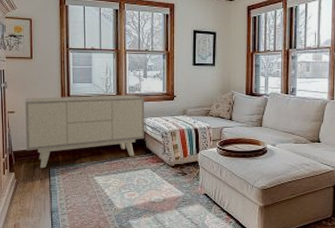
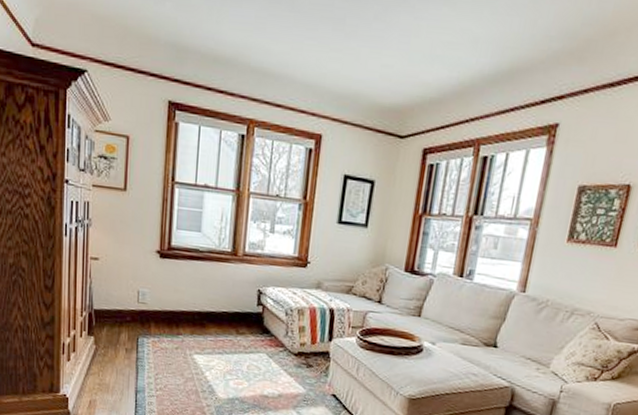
sideboard: present [25,95,145,169] -> none [110,242,269,336]

